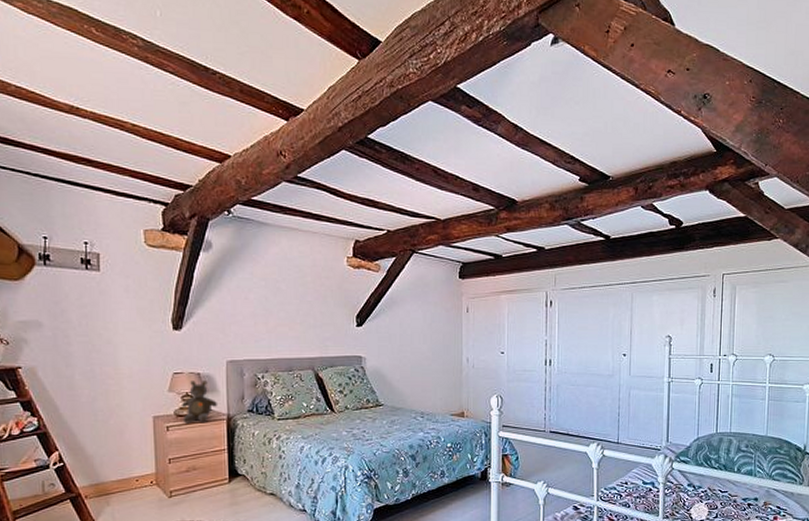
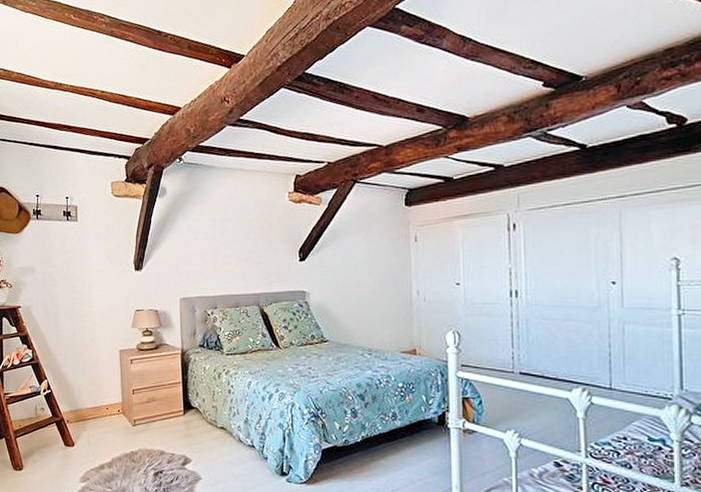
teddy bear: present [181,381,218,424] -> none [142,317,174,357]

